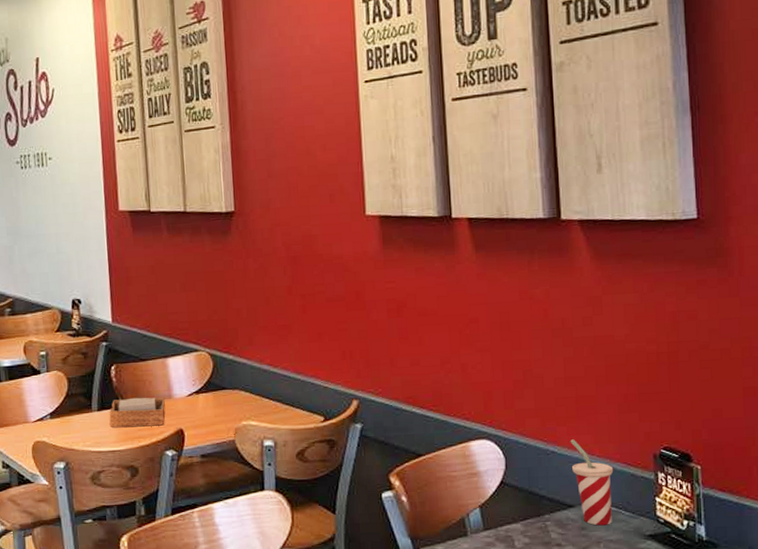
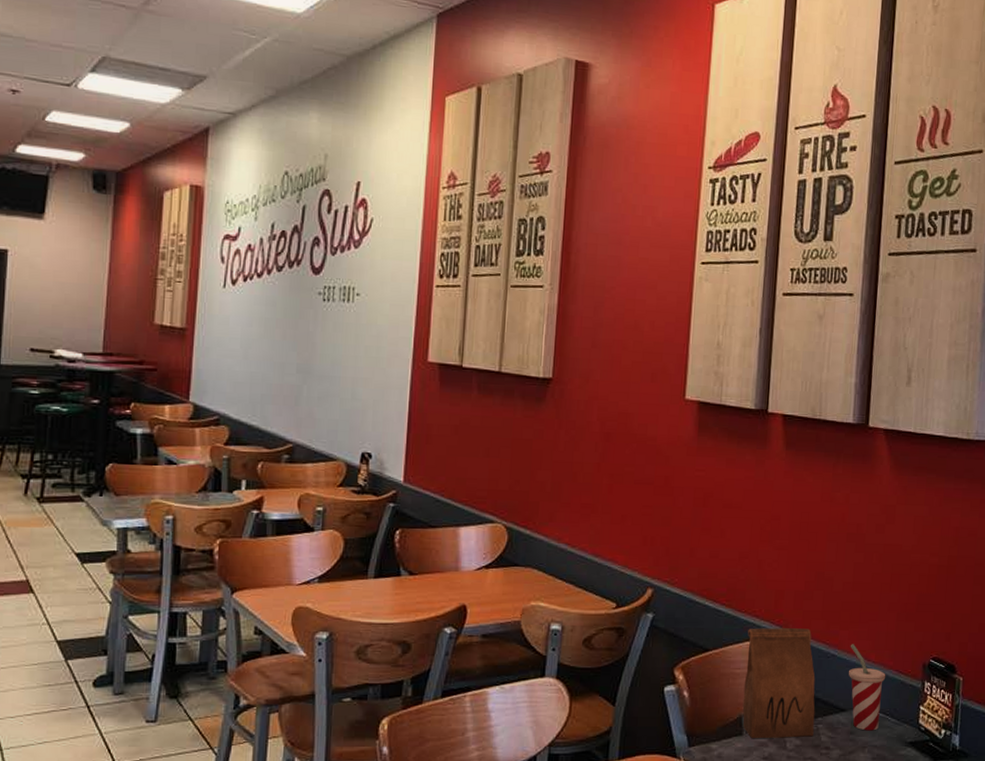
napkin holder: present [109,397,166,428] -> none [385,566,450,600]
paper bag: none [459,427,542,538] -> present [742,628,816,738]

